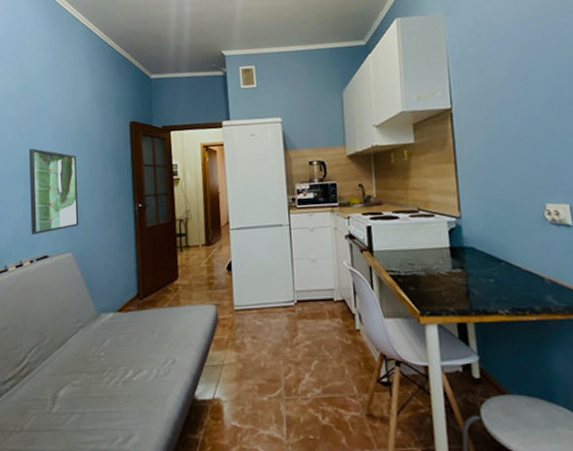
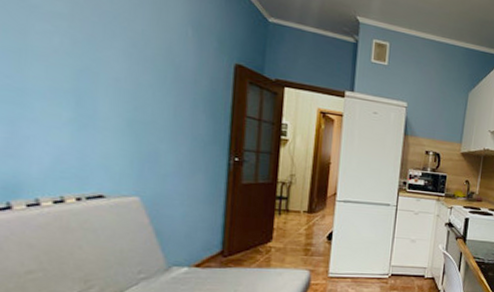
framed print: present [28,148,79,235] -> none [81,62,158,169]

